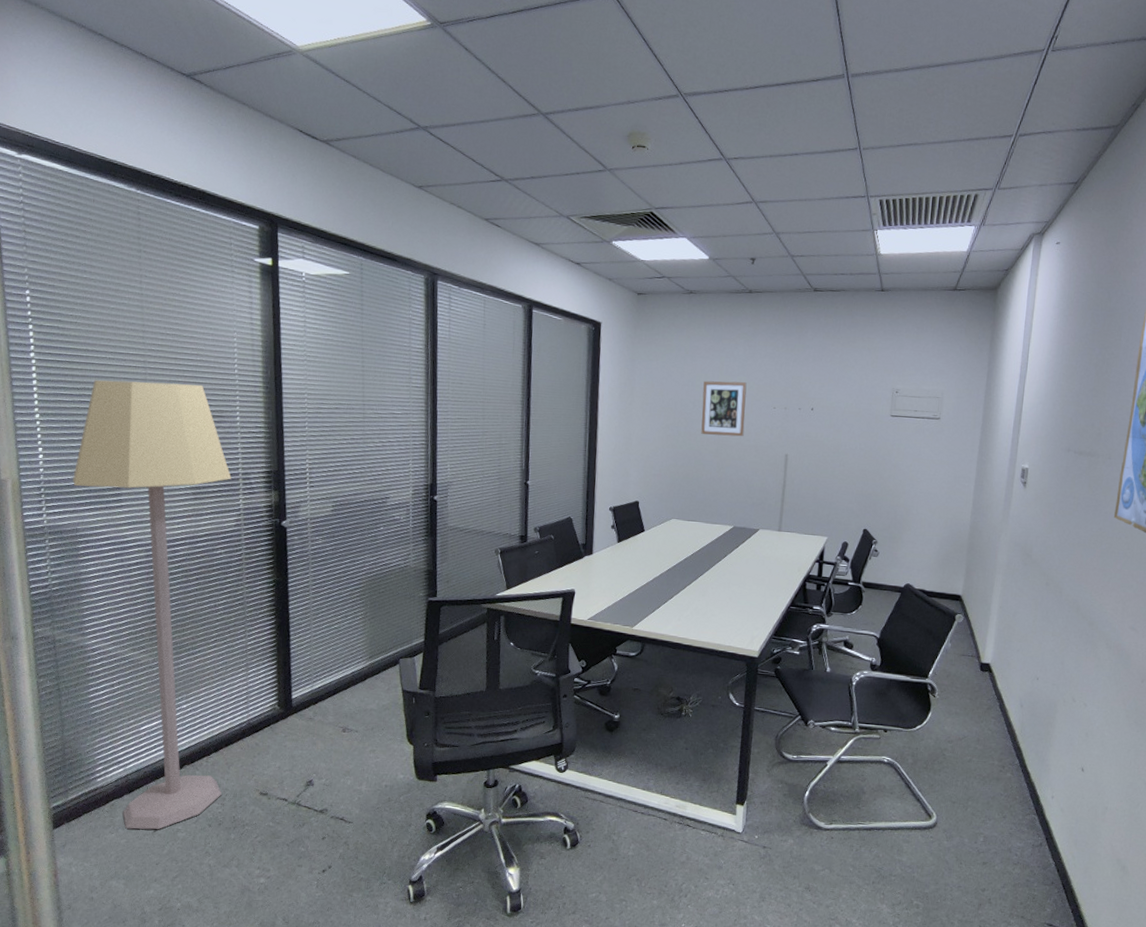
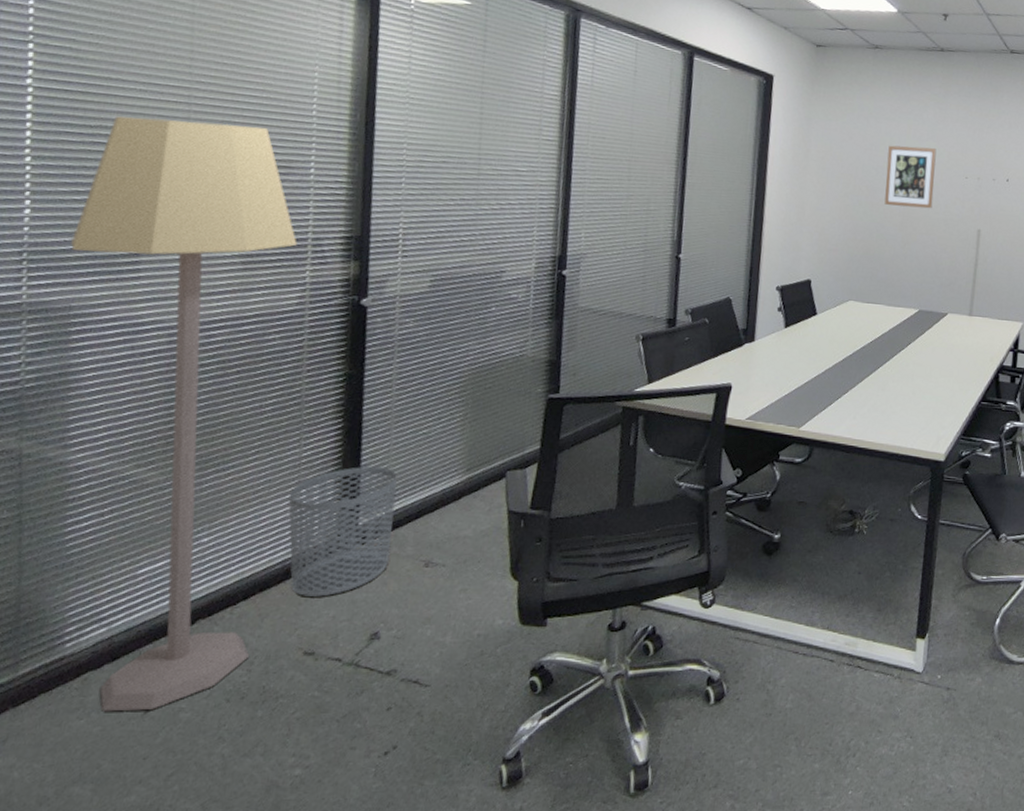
waste bin: none [240,653,318,752] -> present [288,466,397,597]

